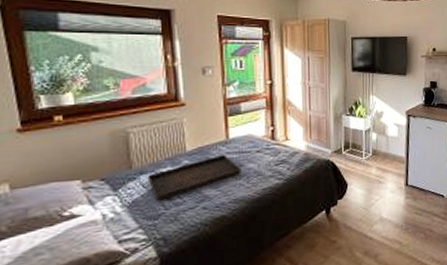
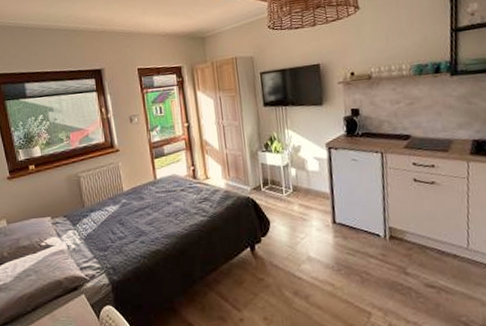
serving tray: present [147,155,242,201] -> none [96,194,170,235]

